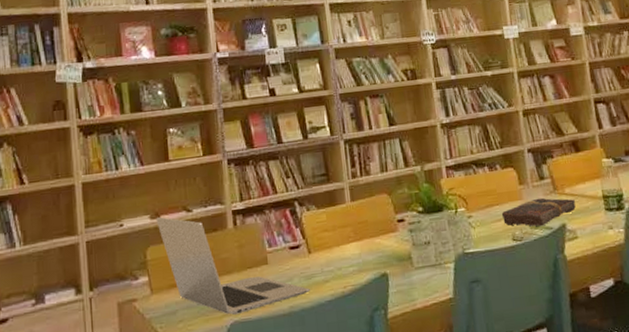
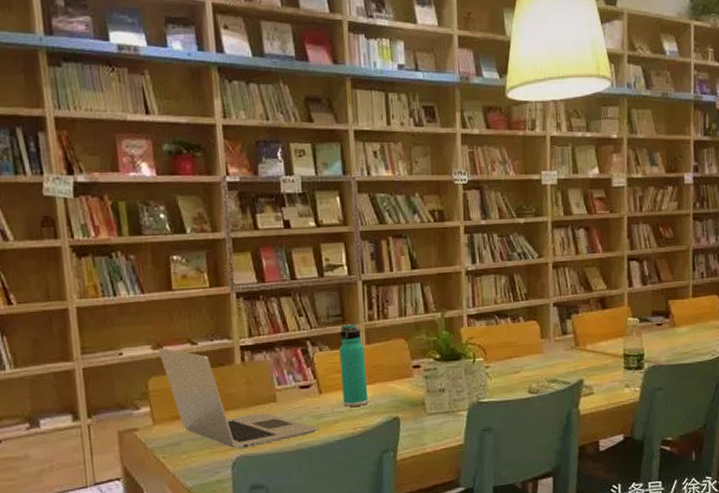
thermos bottle: none [325,182,357,265] -> present [339,324,369,407]
book: present [501,197,576,227] -> none [519,352,596,381]

